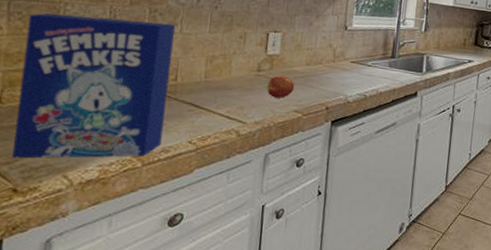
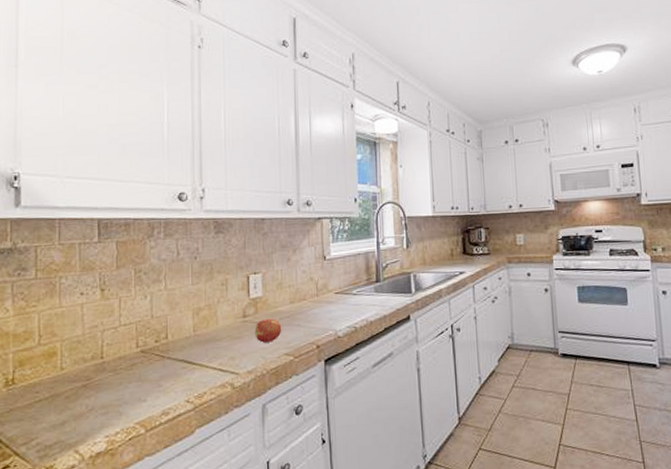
cereal box: present [12,13,175,158] -> none [29,281,161,438]

